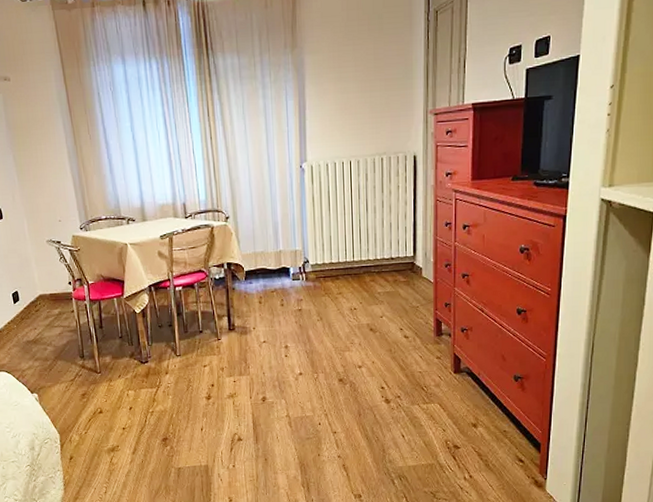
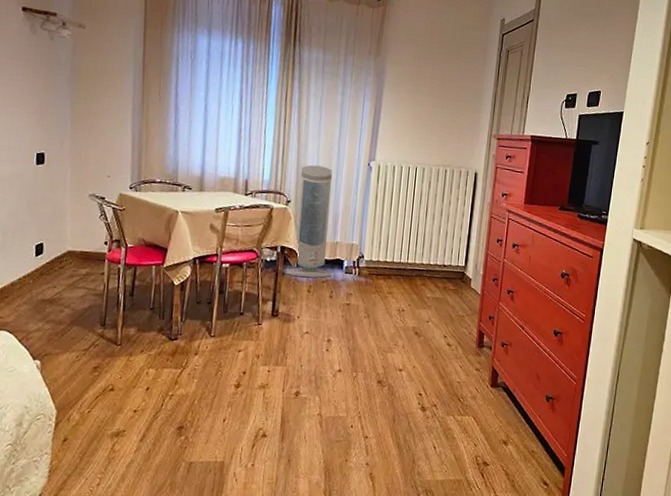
air purifier: none [234,176,280,290] -> present [286,165,333,278]

